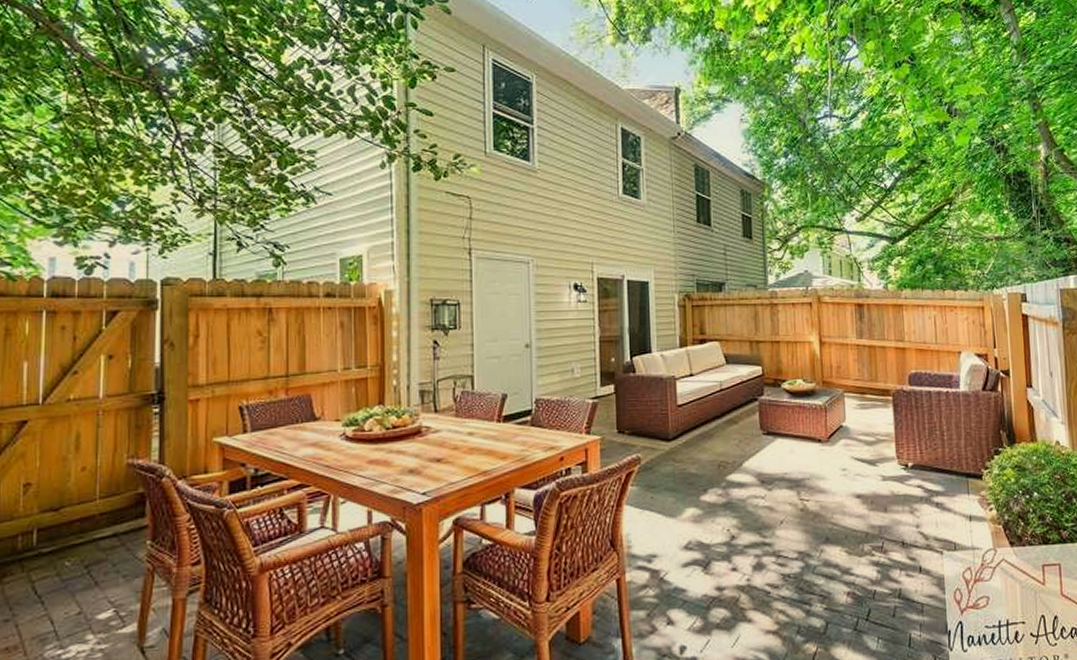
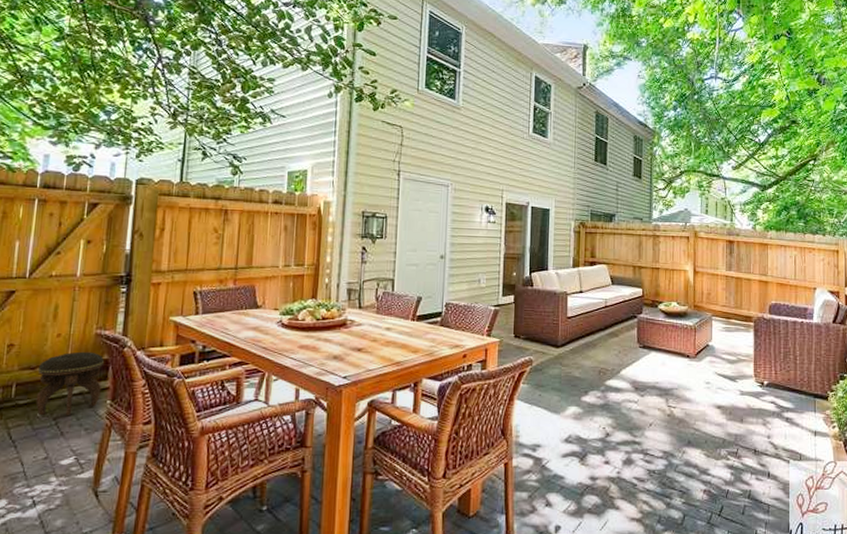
footstool: none [61,485,139,565] -> present [36,351,104,416]

